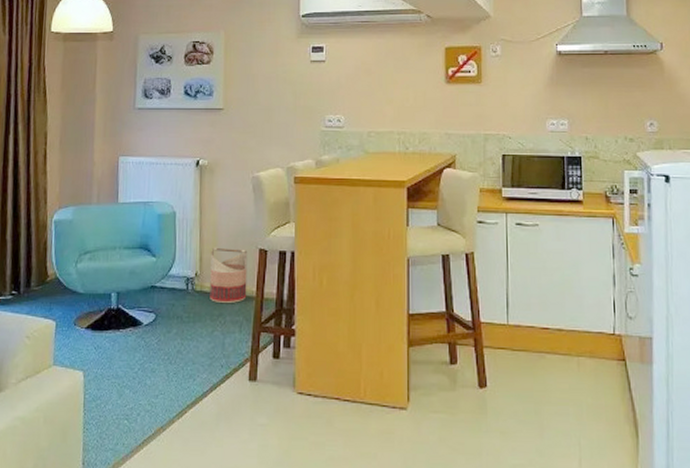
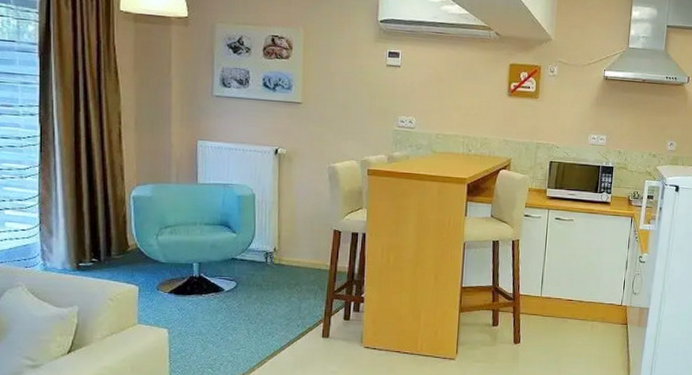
basket: present [210,247,248,304] -> none [287,226,323,275]

